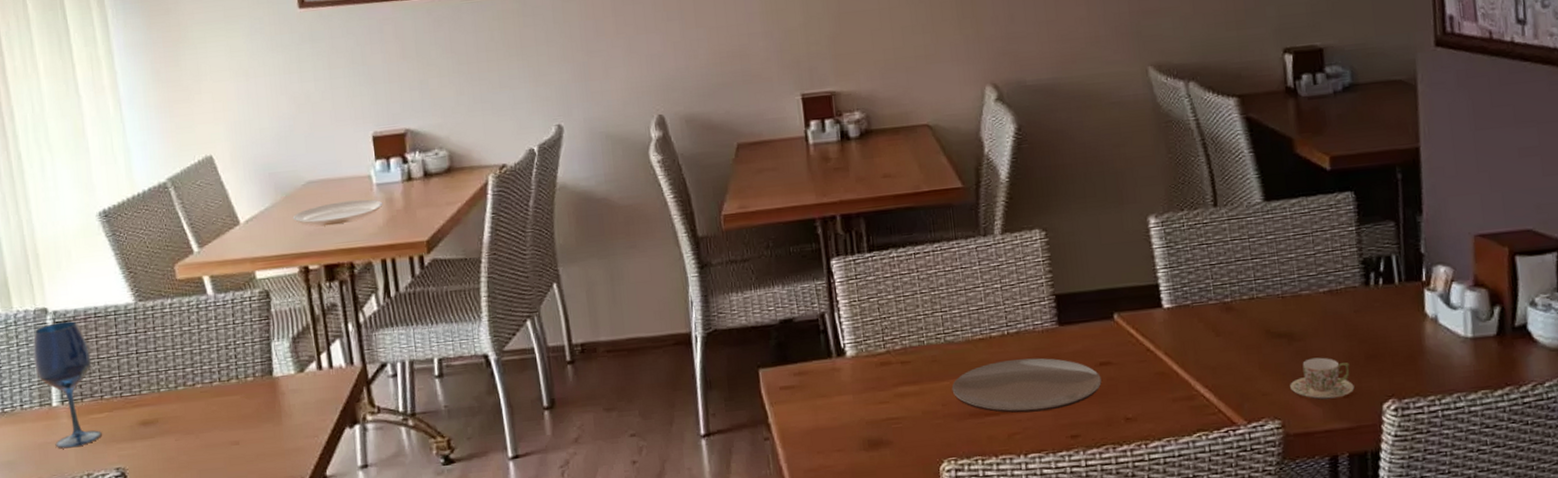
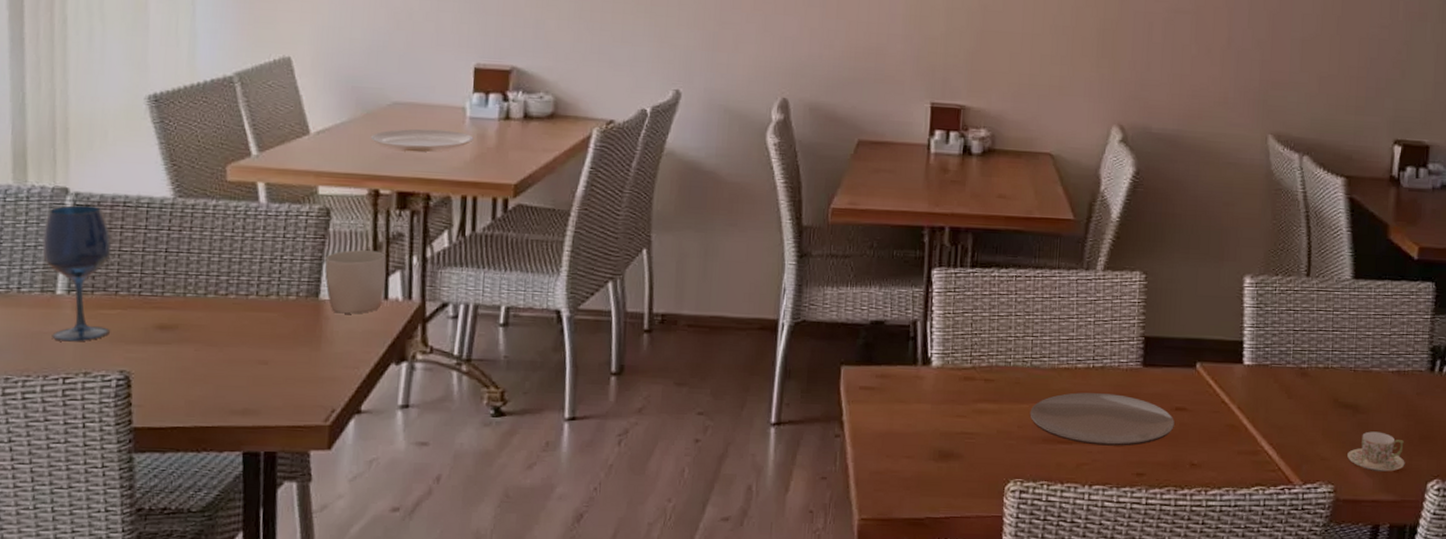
mug: none [273,324,329,388] -> present [325,250,387,314]

